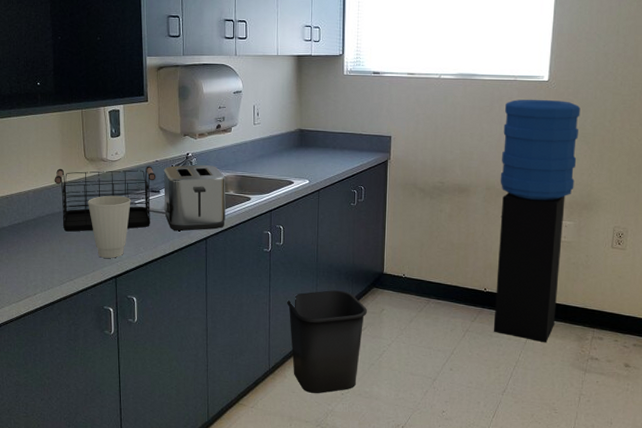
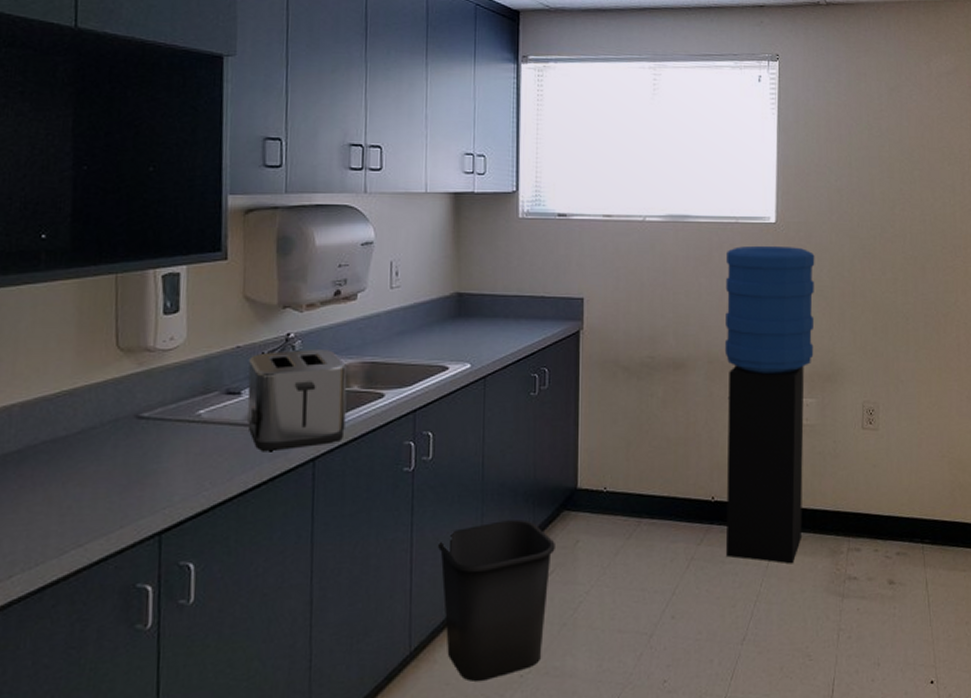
dish rack: present [54,166,156,232] -> none [60,355,237,467]
cup: present [87,195,131,258] -> none [116,403,193,504]

